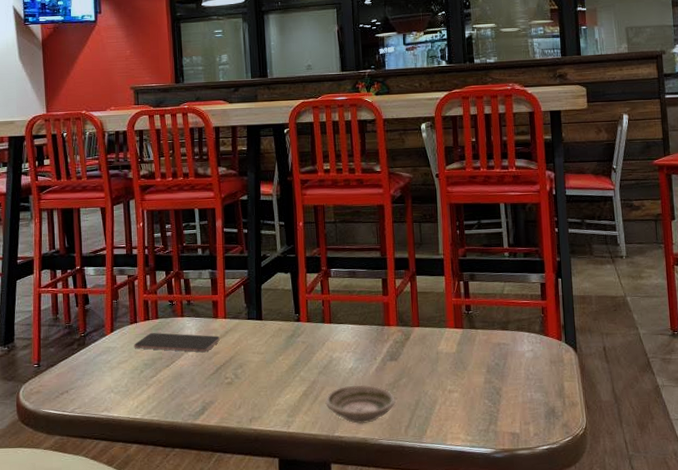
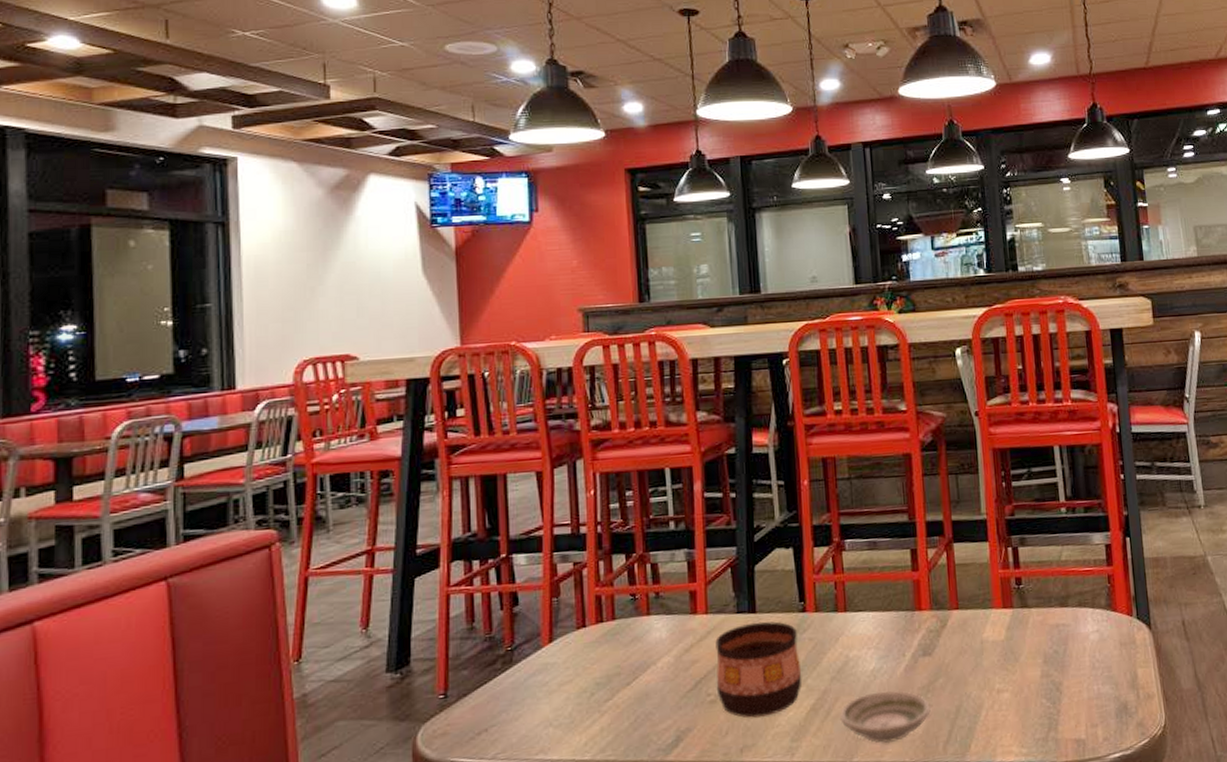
smartphone: present [134,333,221,353] -> none [581,638,701,663]
cup: none [232,327,297,397] -> present [715,621,803,718]

